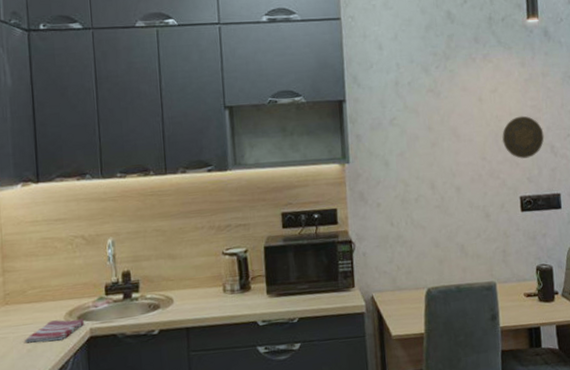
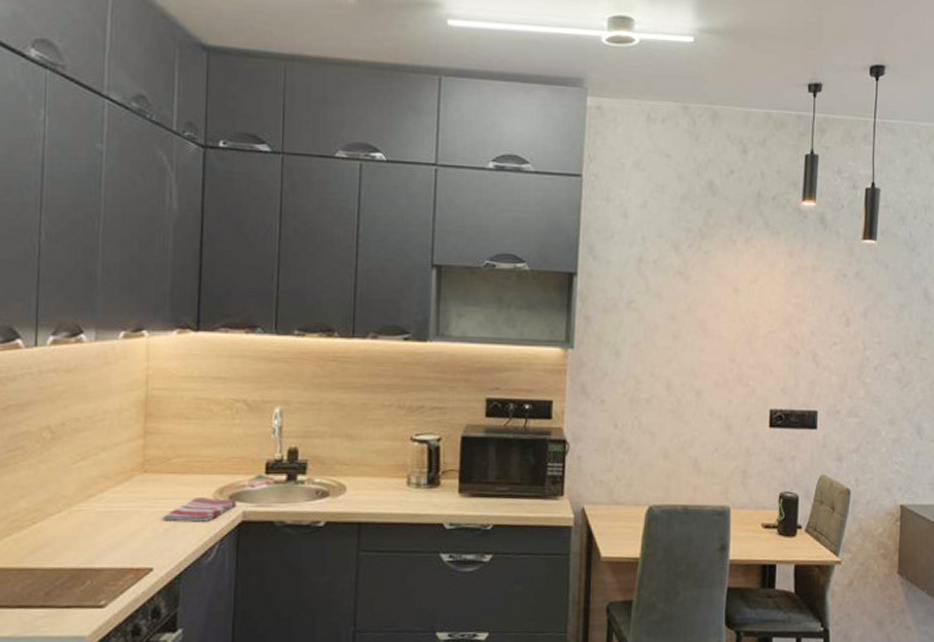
decorative plate: present [502,115,544,159] -> none [756,315,806,365]

